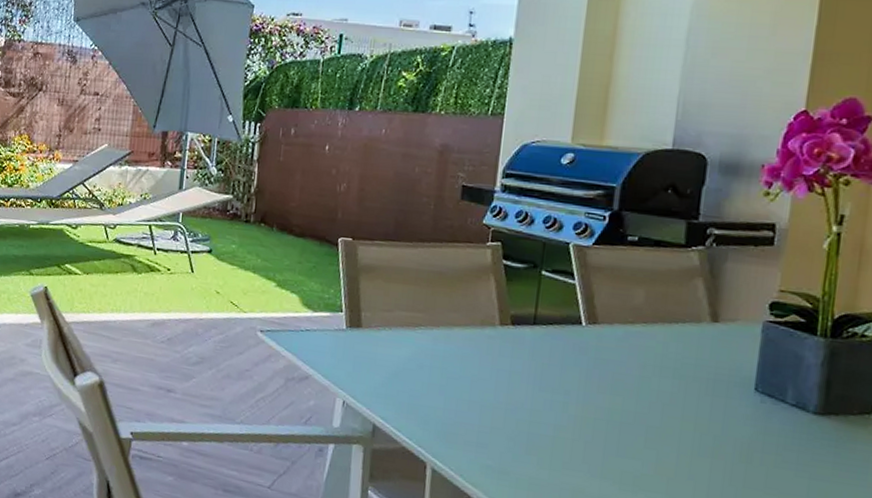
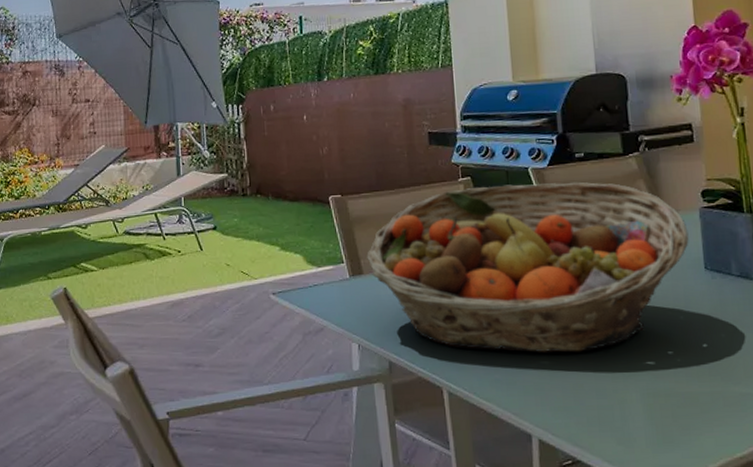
fruit basket: none [368,253,744,455] -> present [366,182,689,354]

